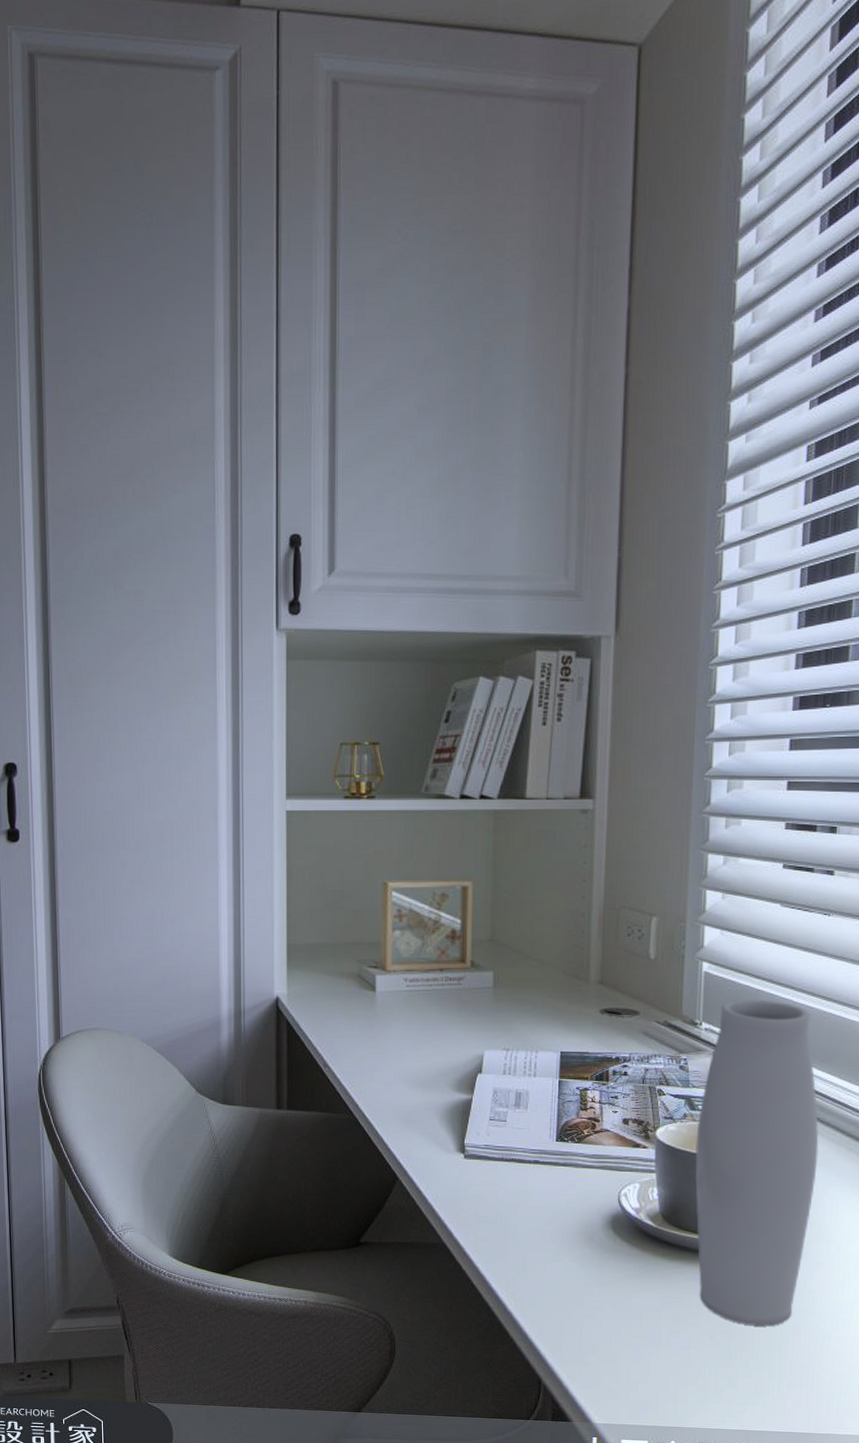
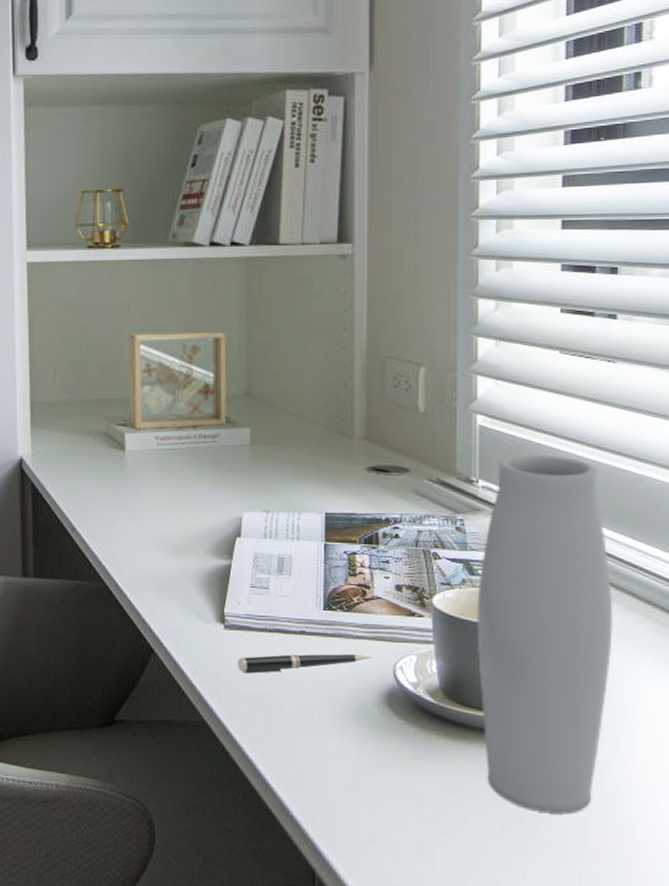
pen: none [475,1181,599,1200] -> present [237,654,372,675]

